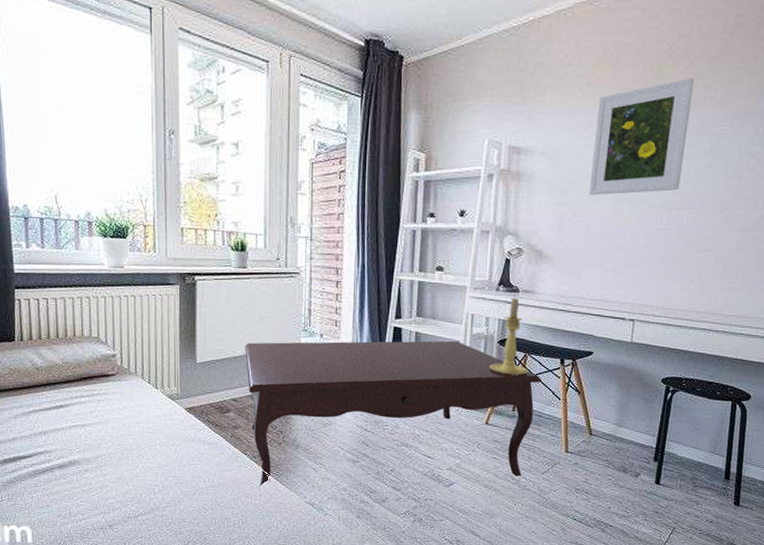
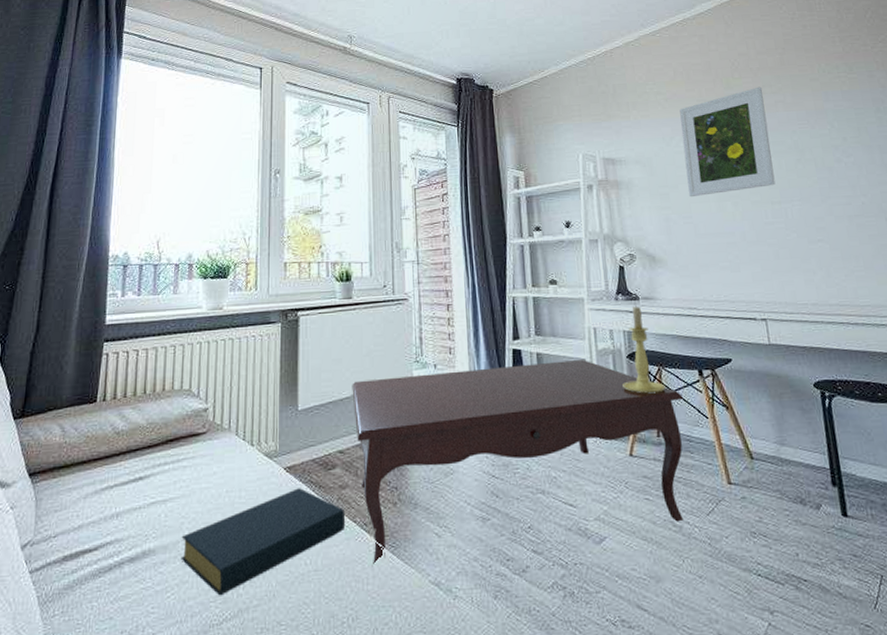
hardback book: none [100,425,238,498] -> present [180,488,346,596]

